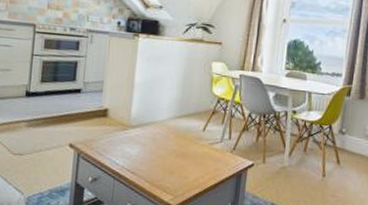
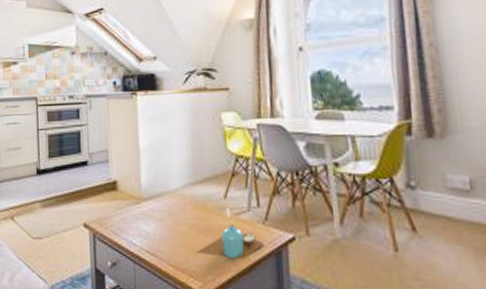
candle: none [171,139,229,179] -> present [195,208,264,259]

